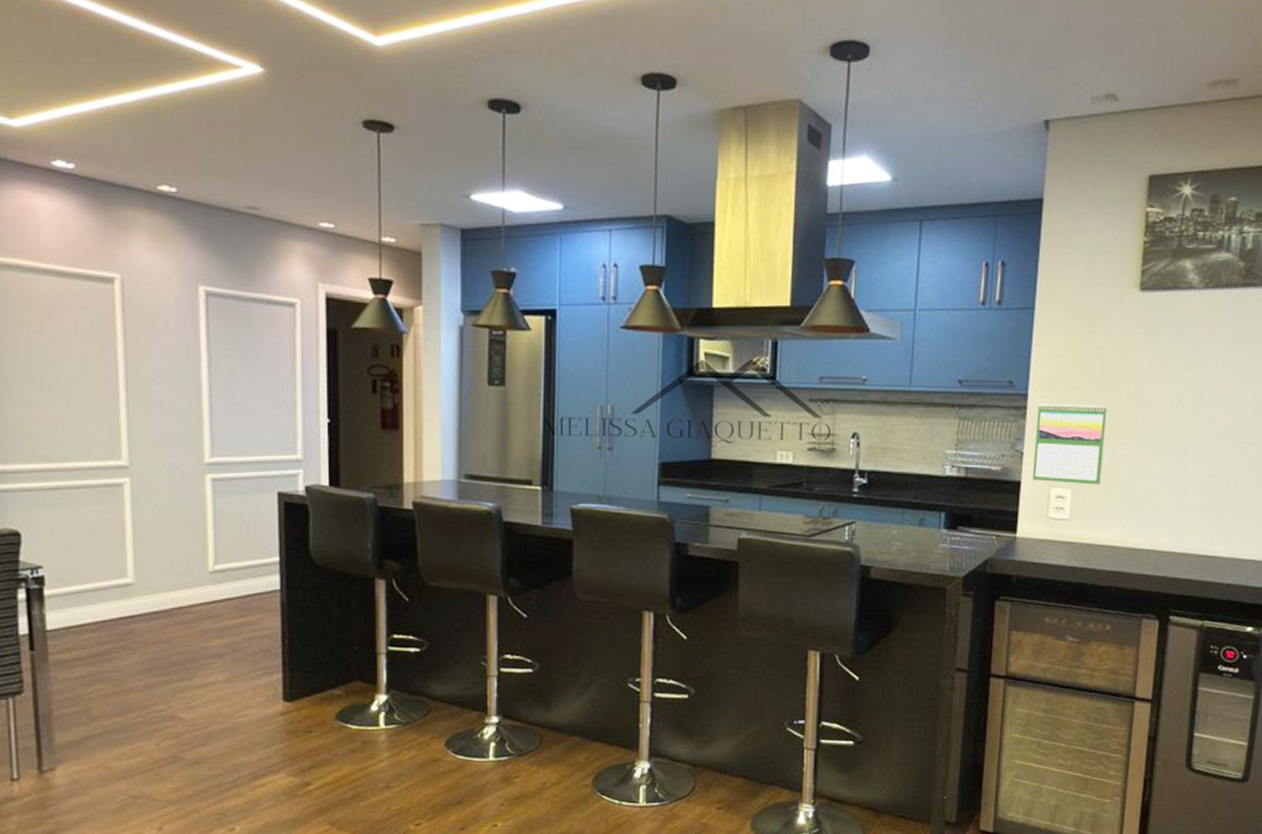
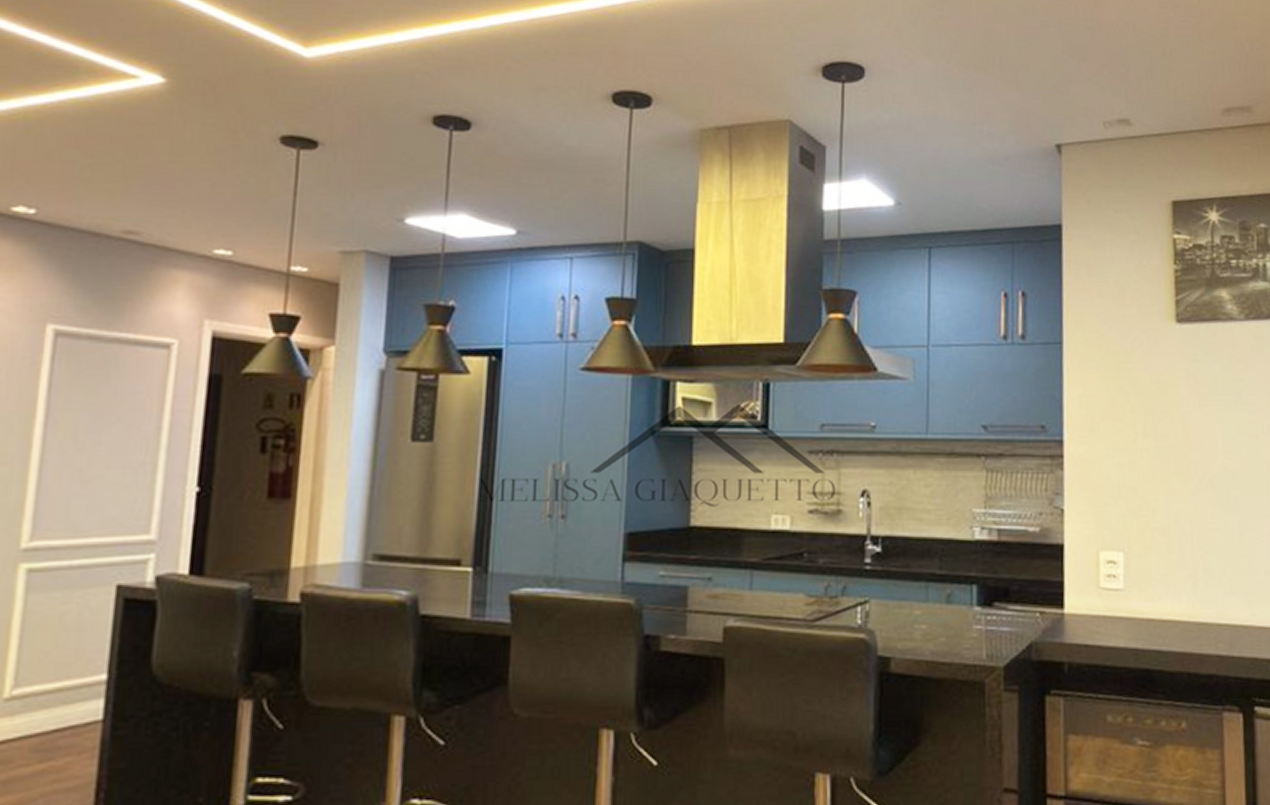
calendar: present [1032,403,1107,485] -> none [1076,450,1157,547]

